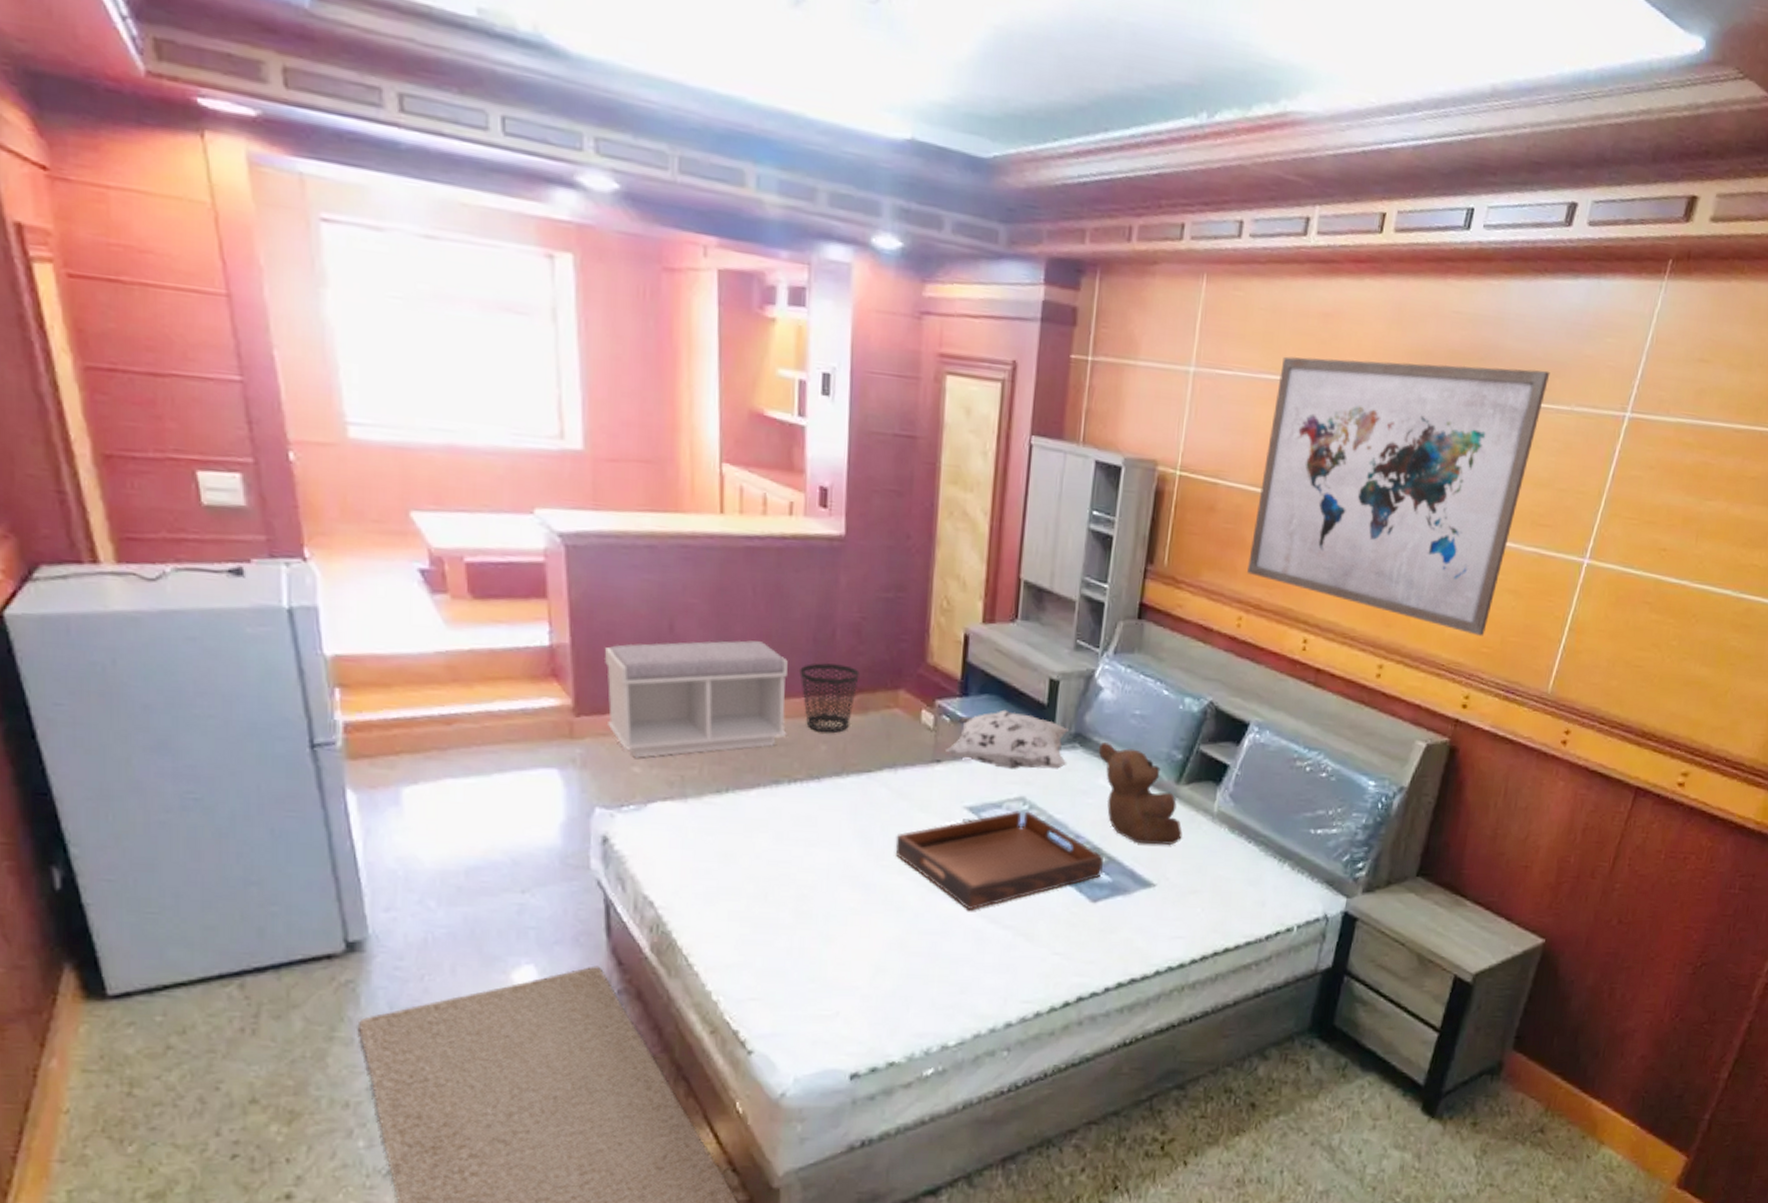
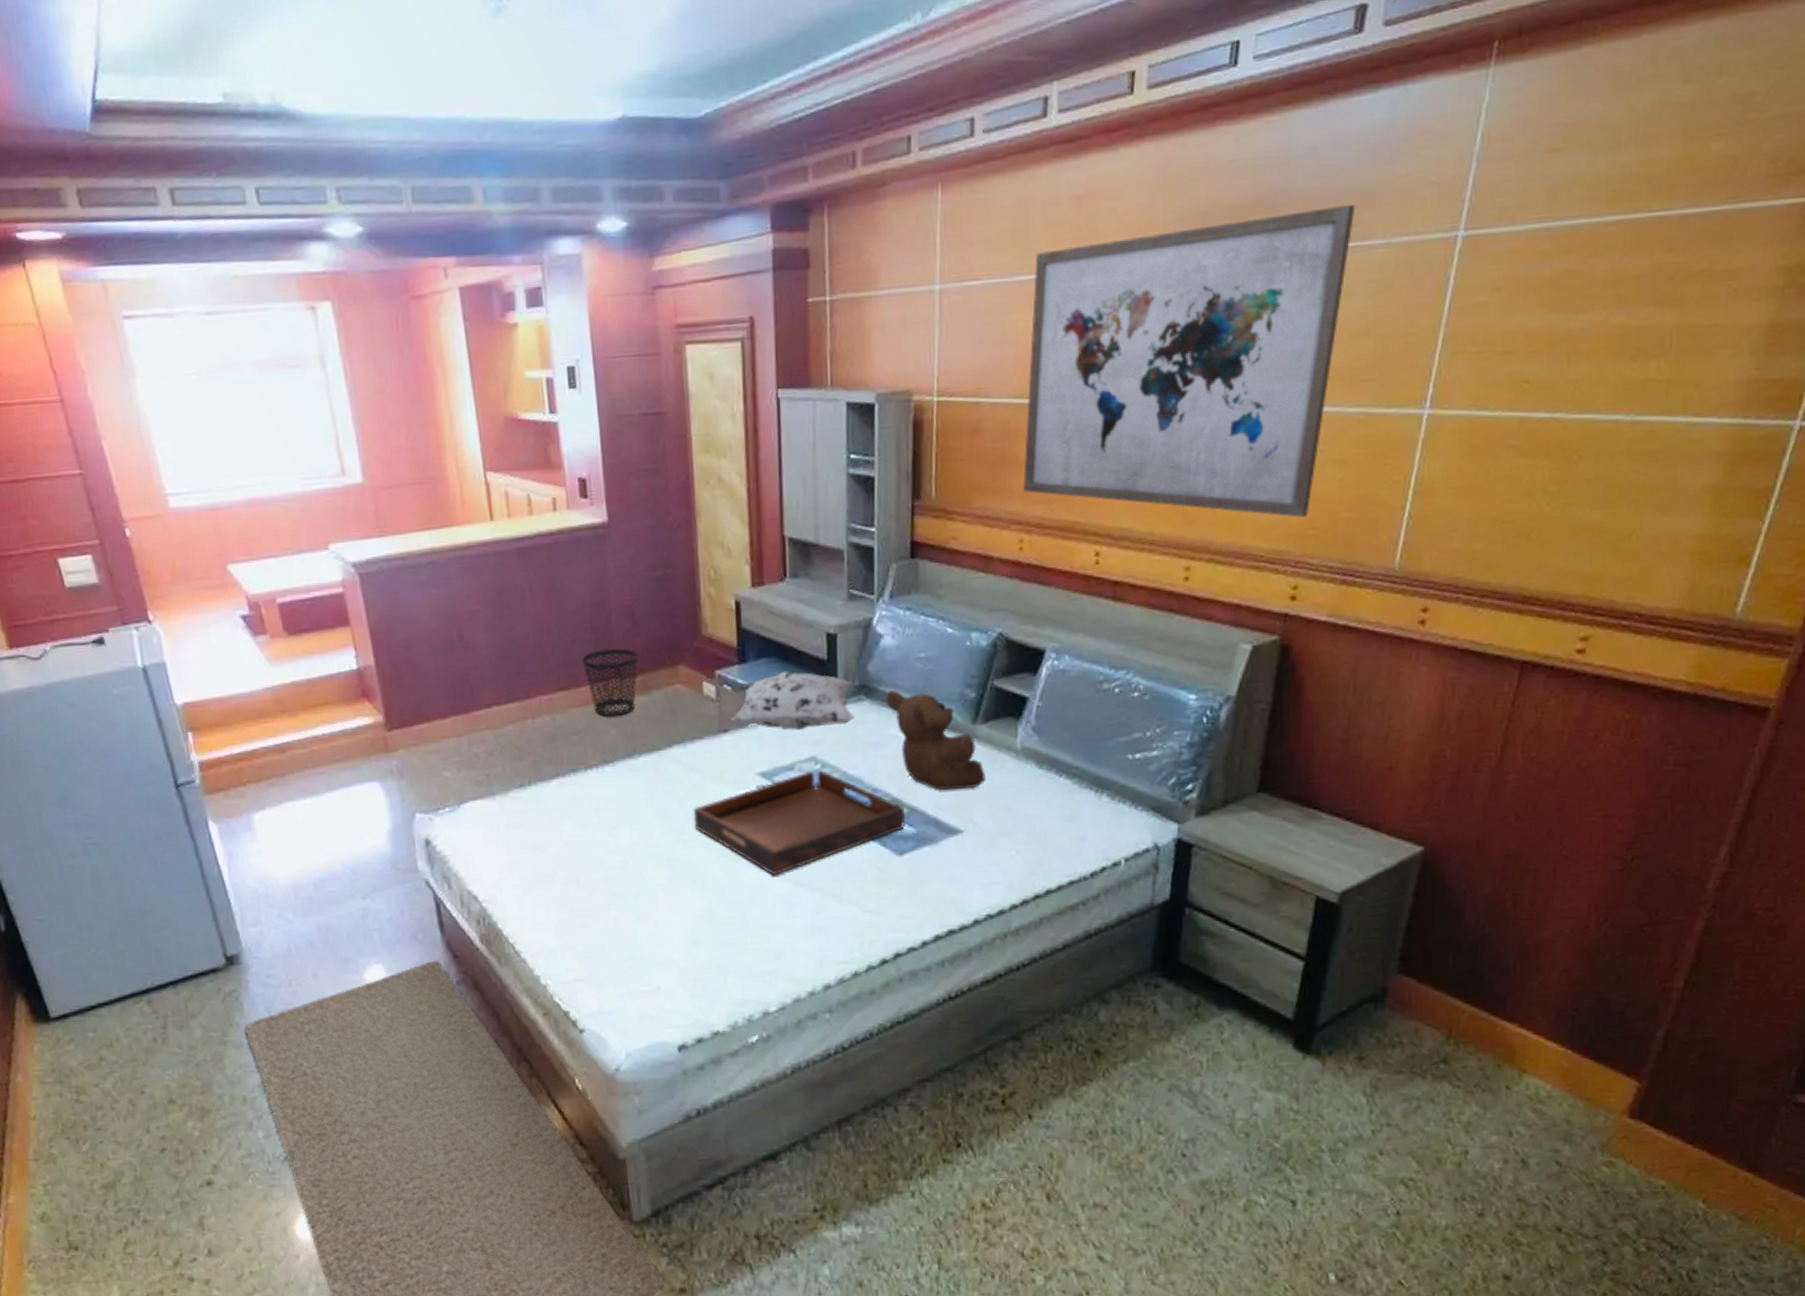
bench: present [603,640,788,758] -> none [404,637,578,763]

